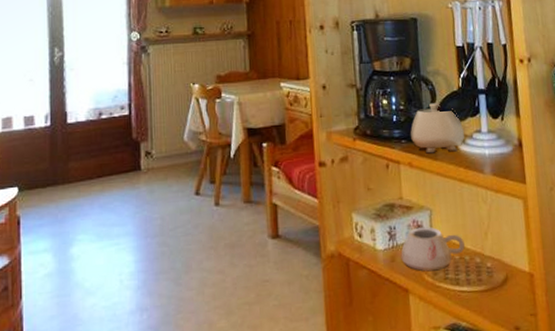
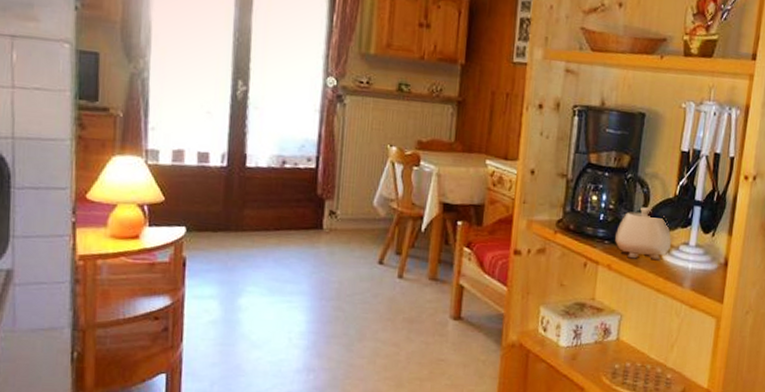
cup: present [401,227,465,272] -> none [582,330,649,375]

